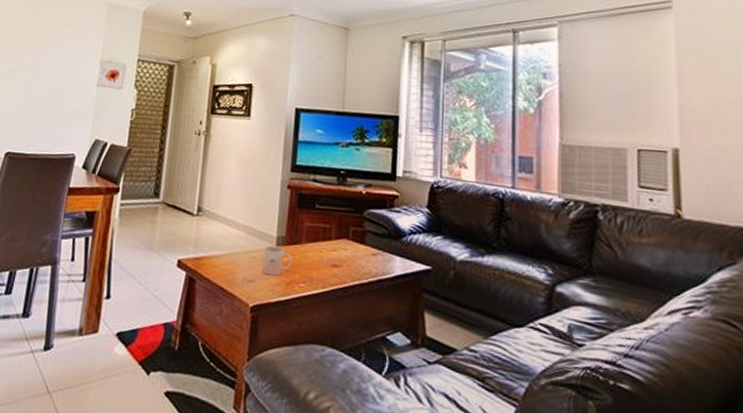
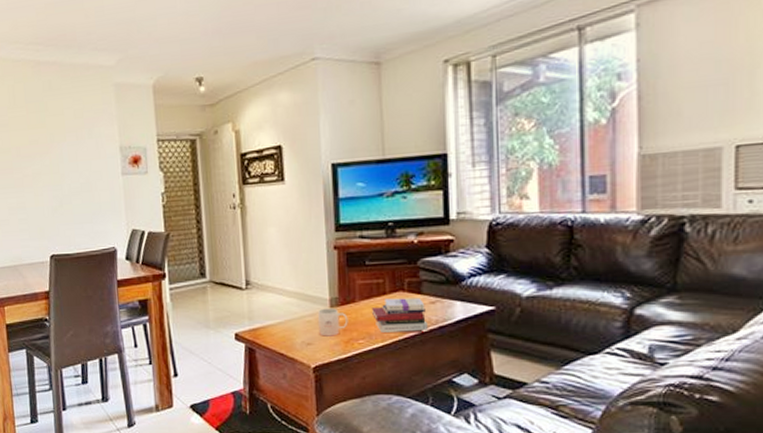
books: none [315,244,368,284] -> present [371,297,428,333]

